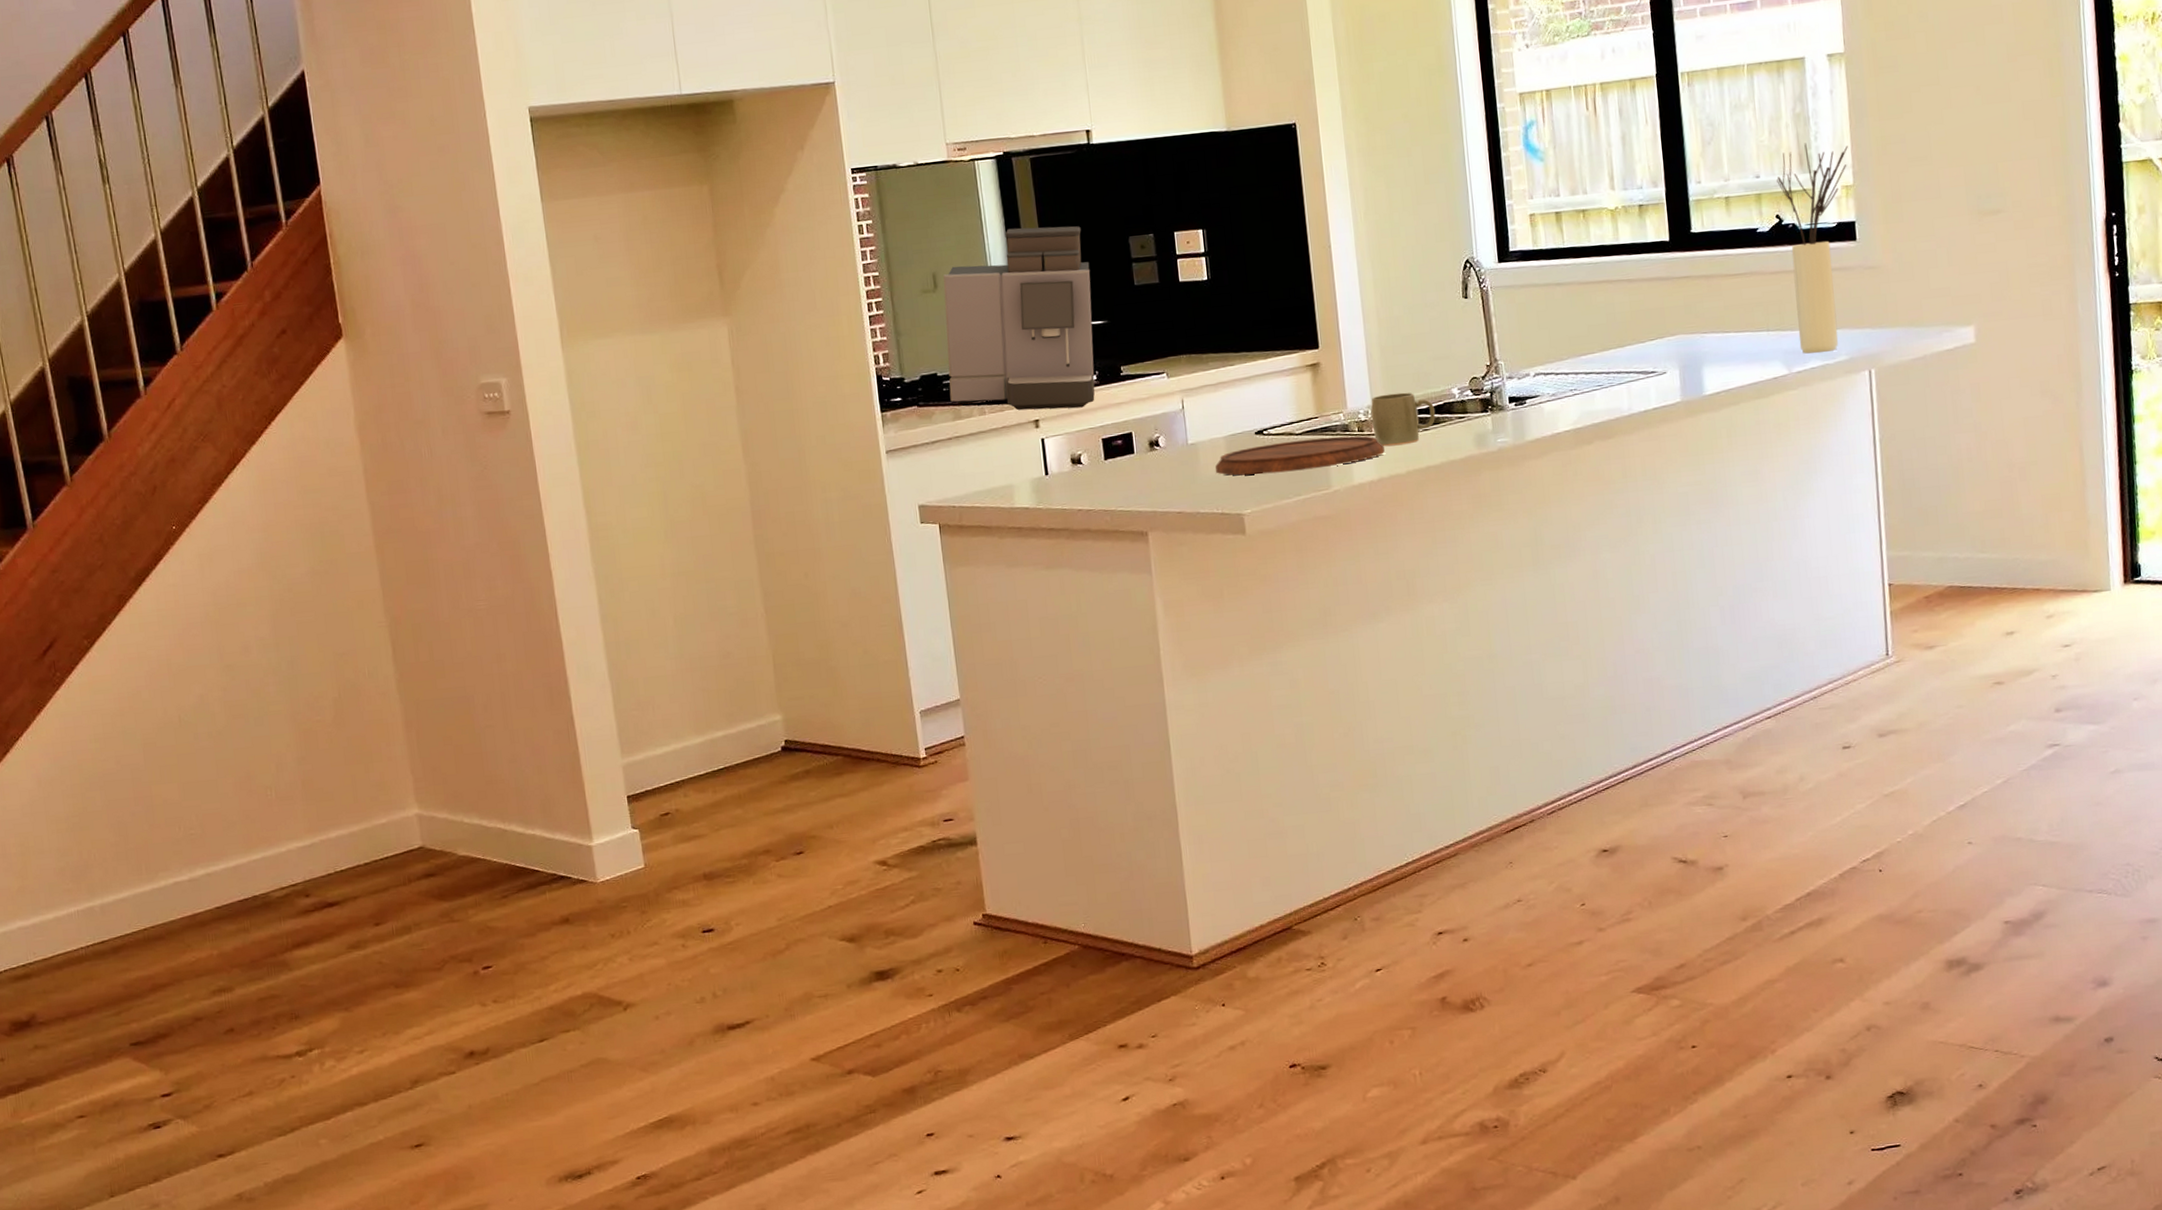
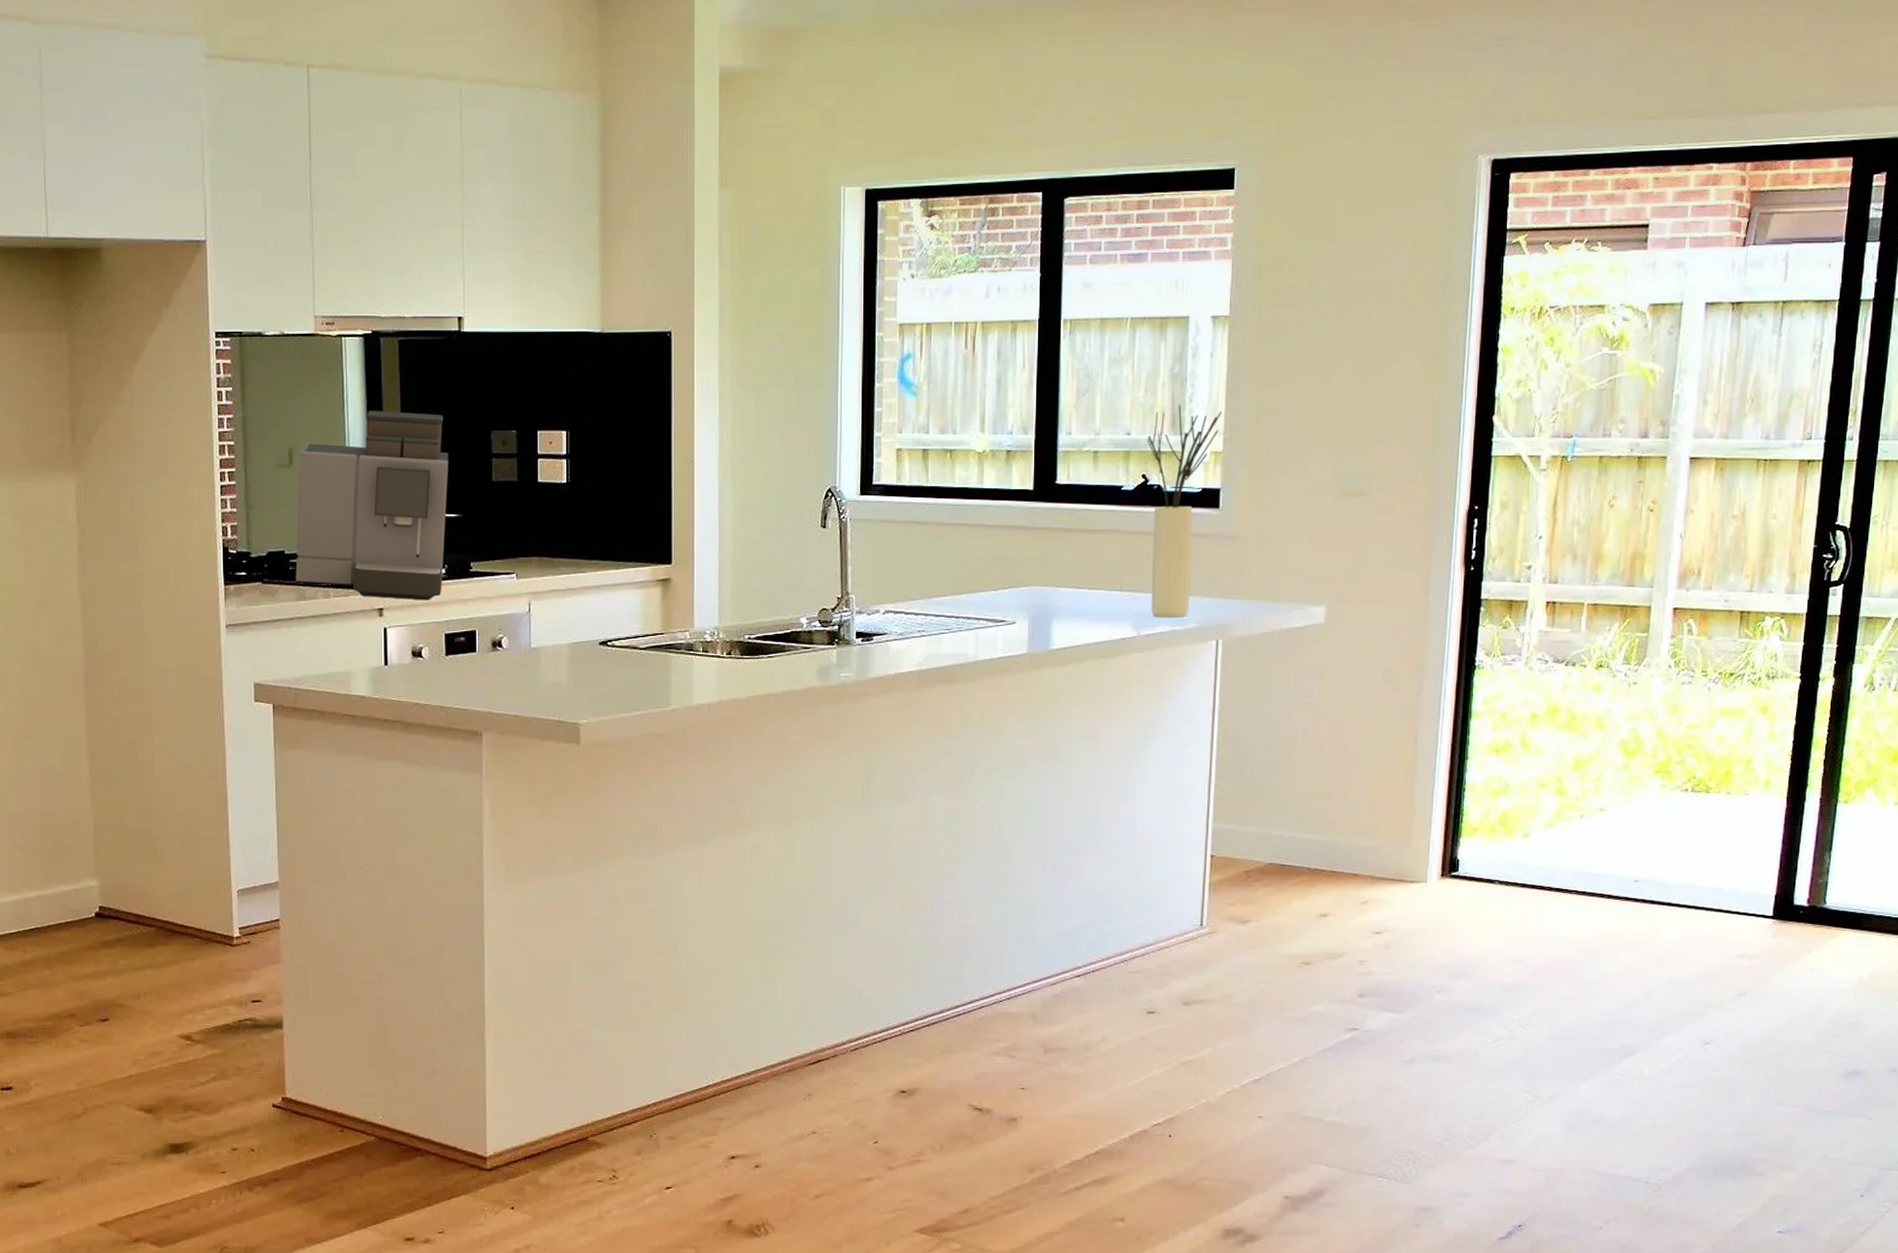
cutting board: present [1215,435,1385,476] -> none [555,654,727,686]
mug: present [1370,392,1436,447] -> none [717,617,782,670]

